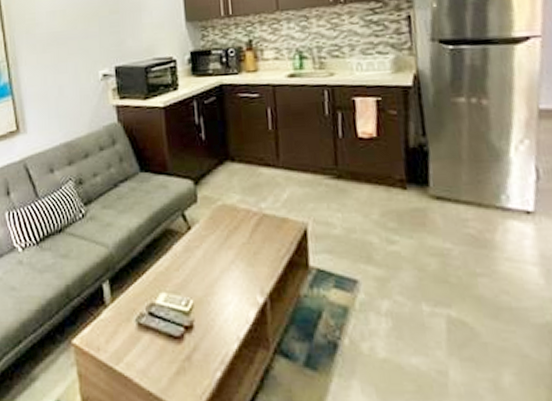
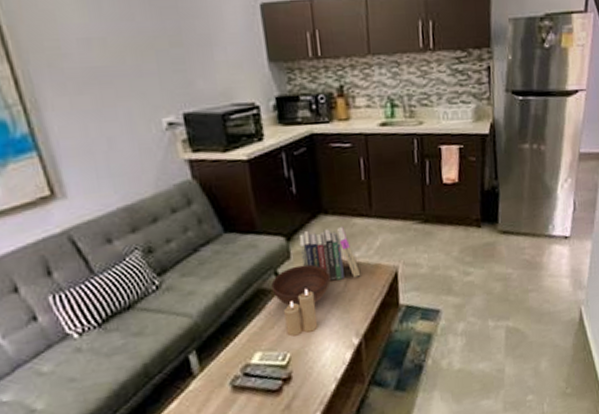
bowl: none [178,210,236,253] -> present [271,264,331,308]
candle: none [189,234,222,283] -> present [284,288,318,337]
books: none [206,175,267,230] -> present [299,227,361,281]

